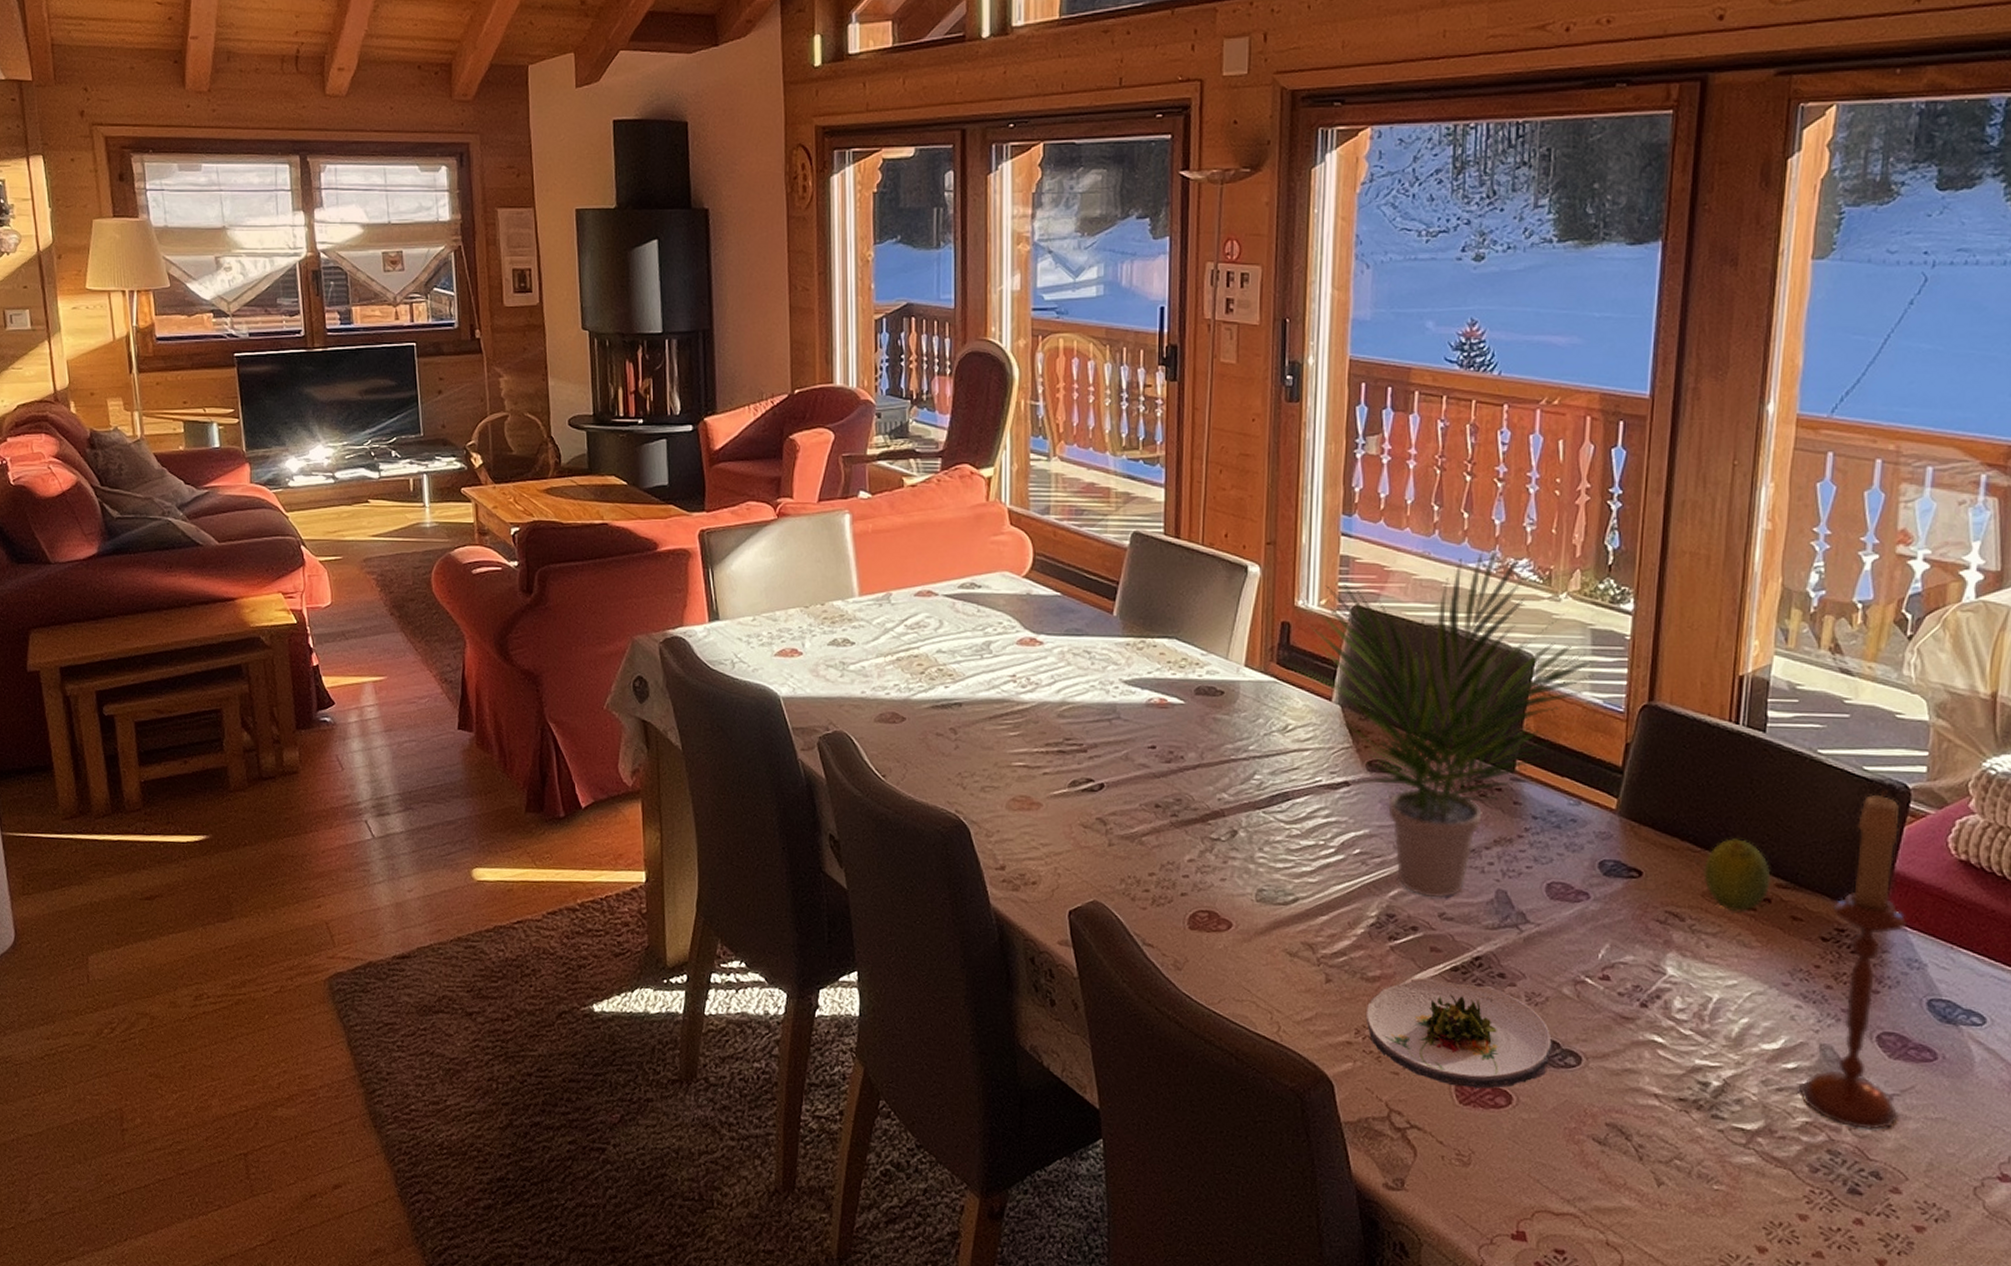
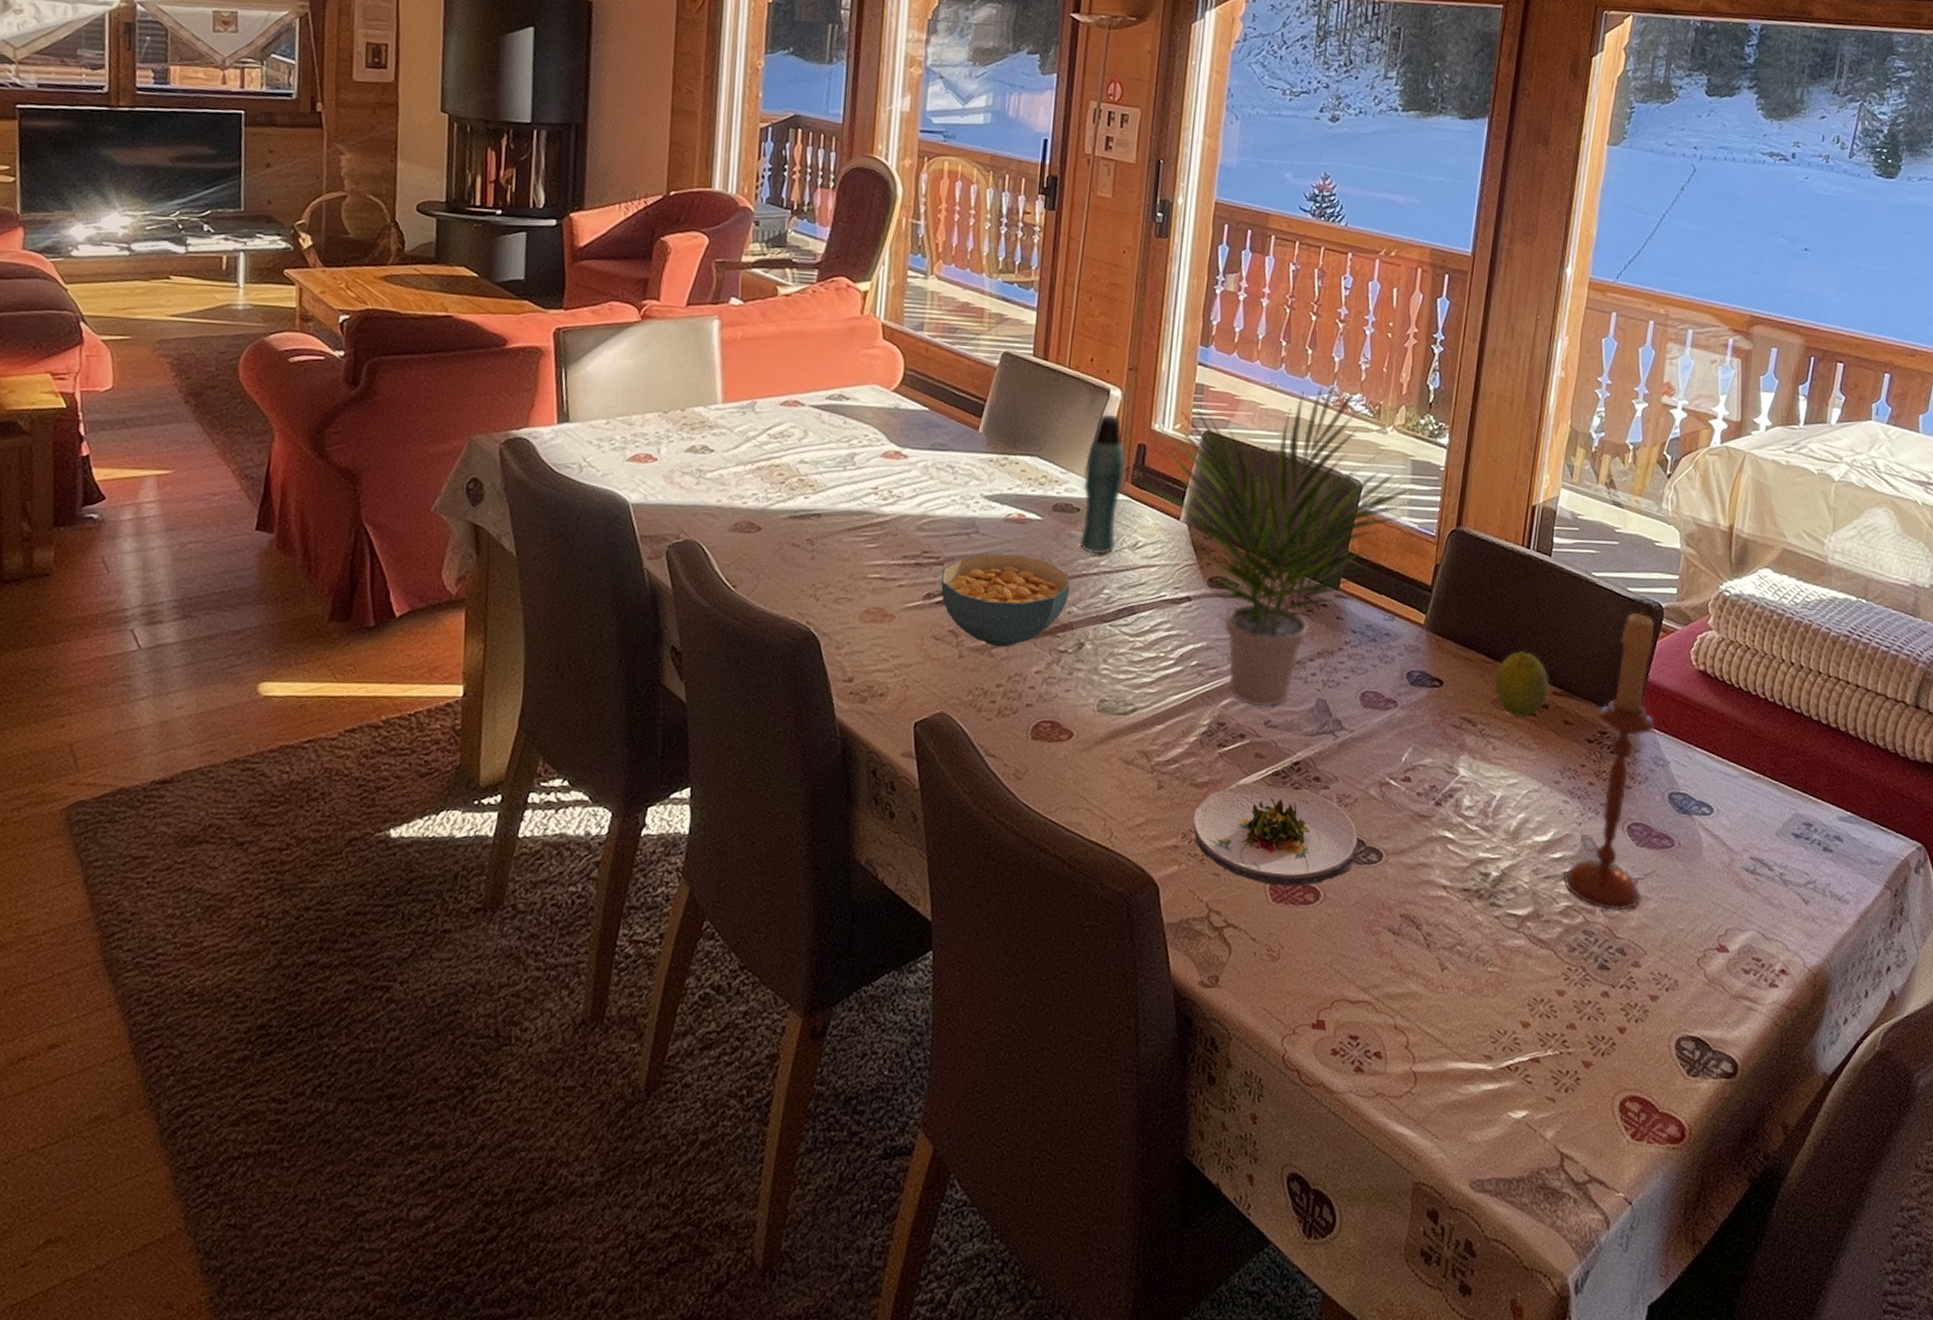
cereal bowl: none [1086,739,1219,835] -> present [941,553,1070,647]
bottle: none [1225,591,1269,739] -> present [1079,414,1126,555]

